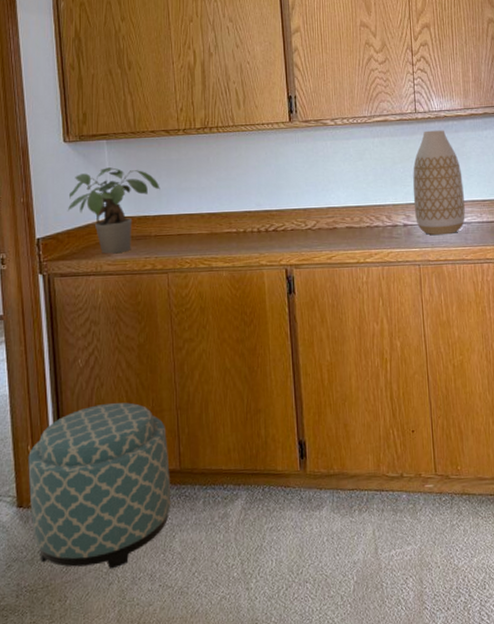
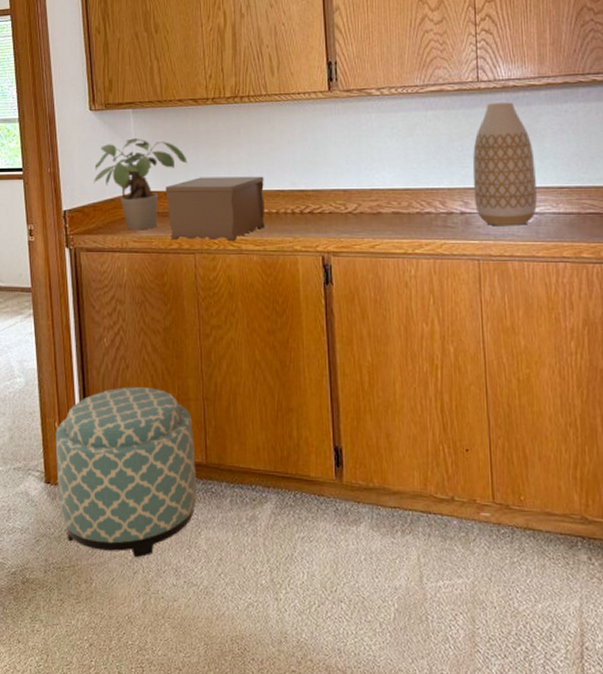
decorative box: none [139,199,234,261] -> present [165,176,266,242]

